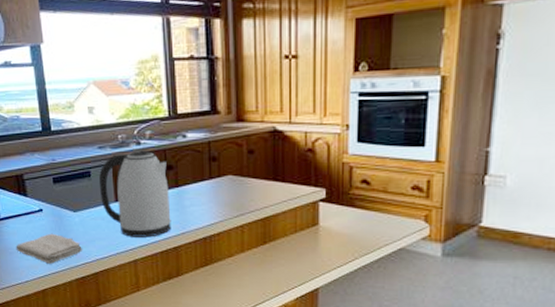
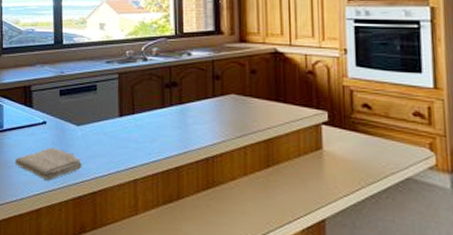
kettle: present [99,150,172,238] -> none [104,66,174,156]

